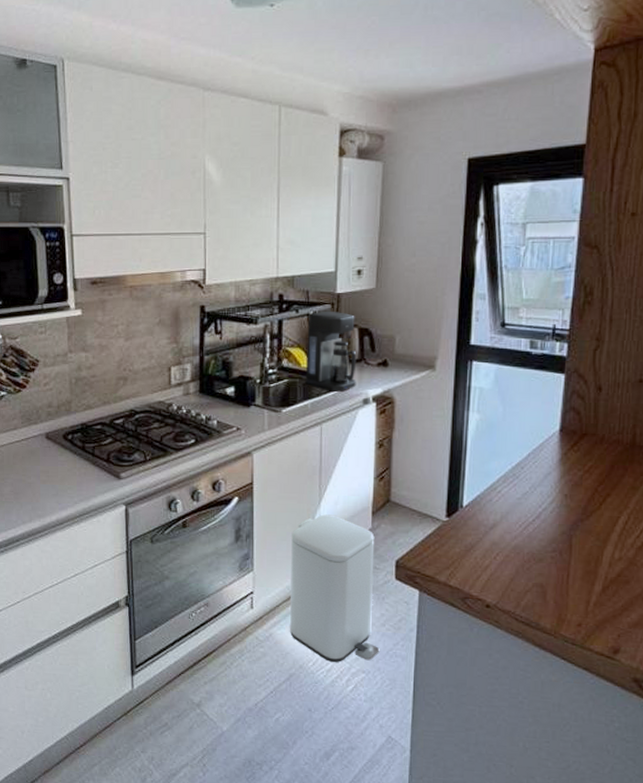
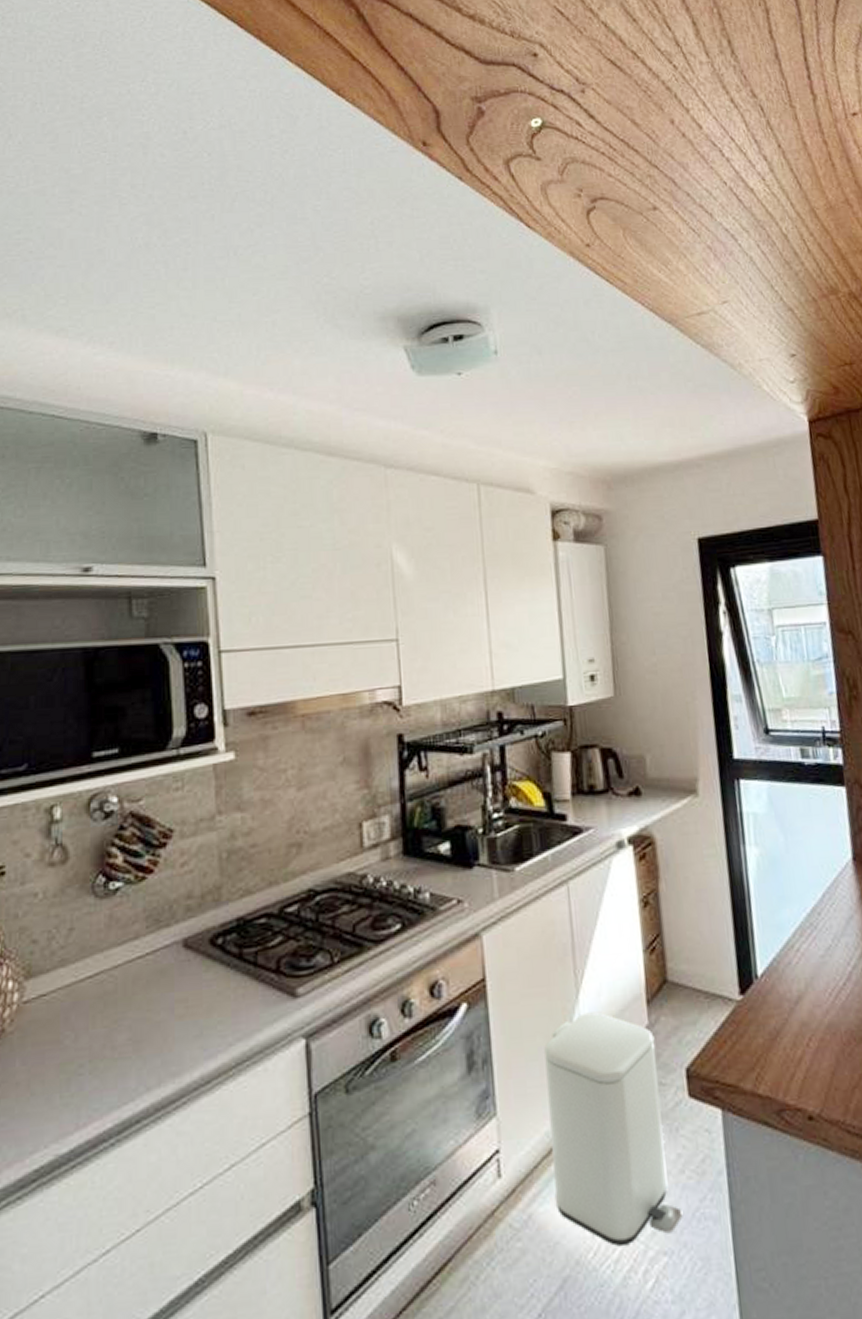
coffee maker: present [305,311,357,392] -> none [537,729,606,836]

